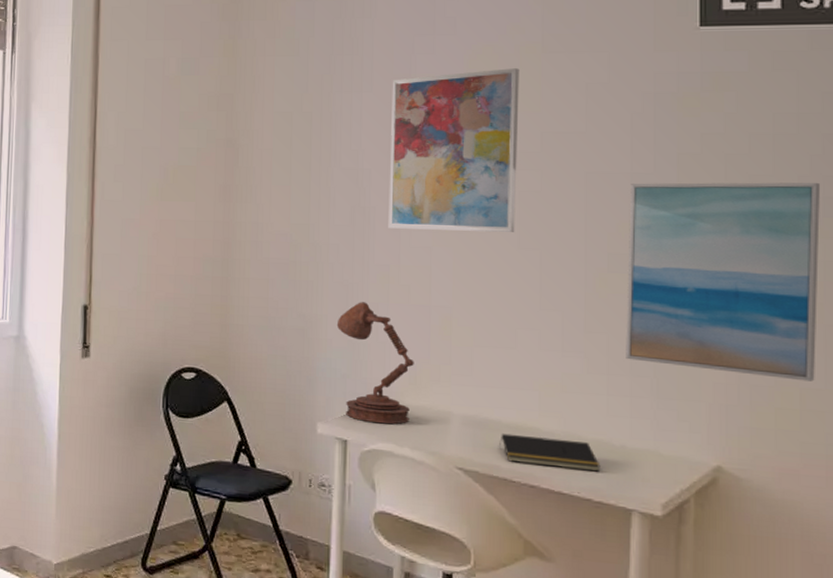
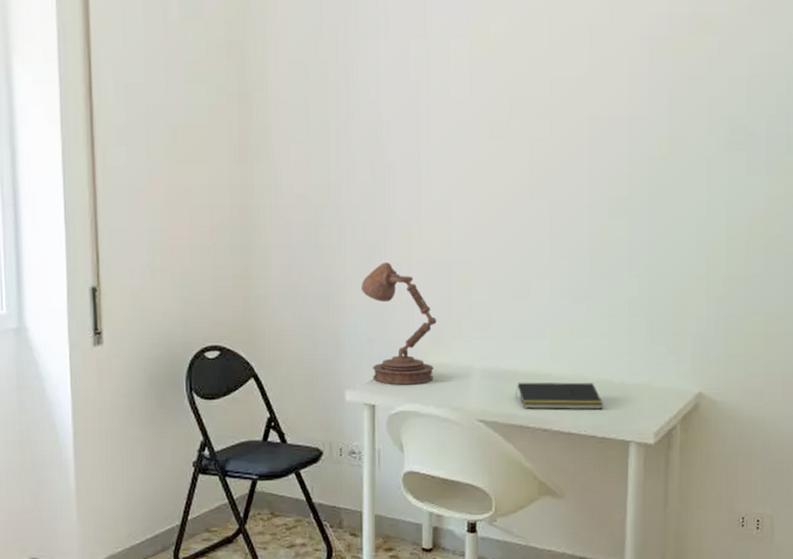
wall art: present [388,68,520,232] -> none [407,11,530,184]
wall art: present [626,182,821,382] -> none [625,121,785,308]

